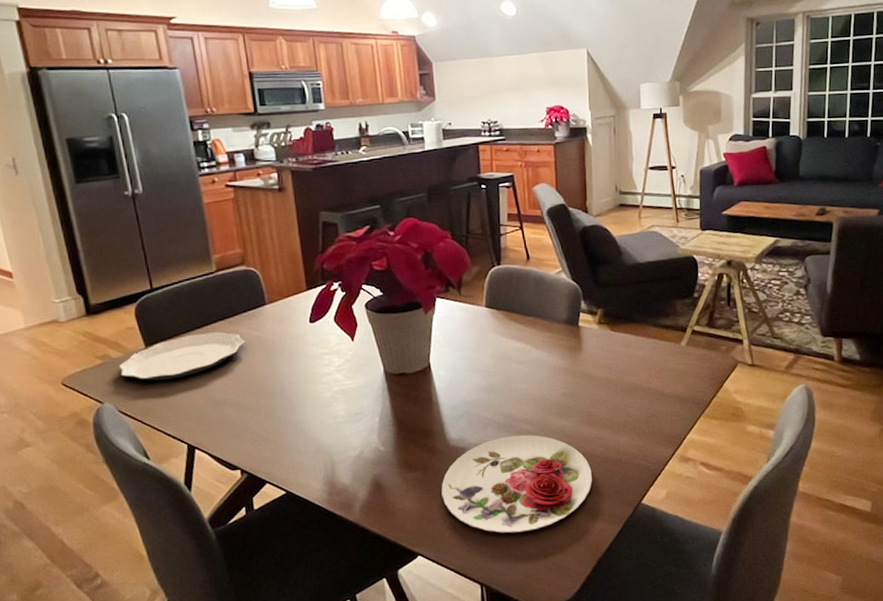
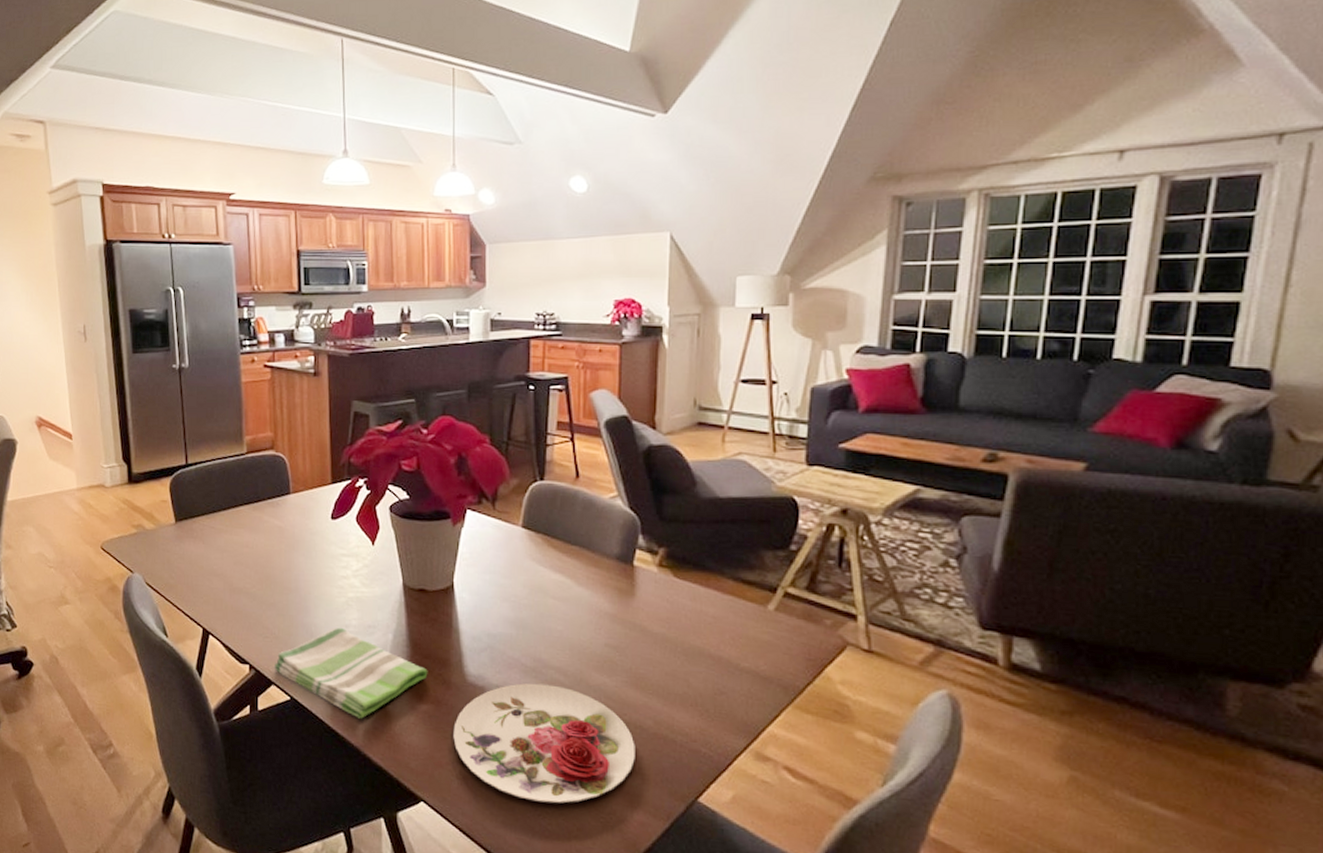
plate: present [118,332,245,381] -> none [150,515,267,559]
dish towel: none [266,419,415,497] -> present [273,627,428,719]

